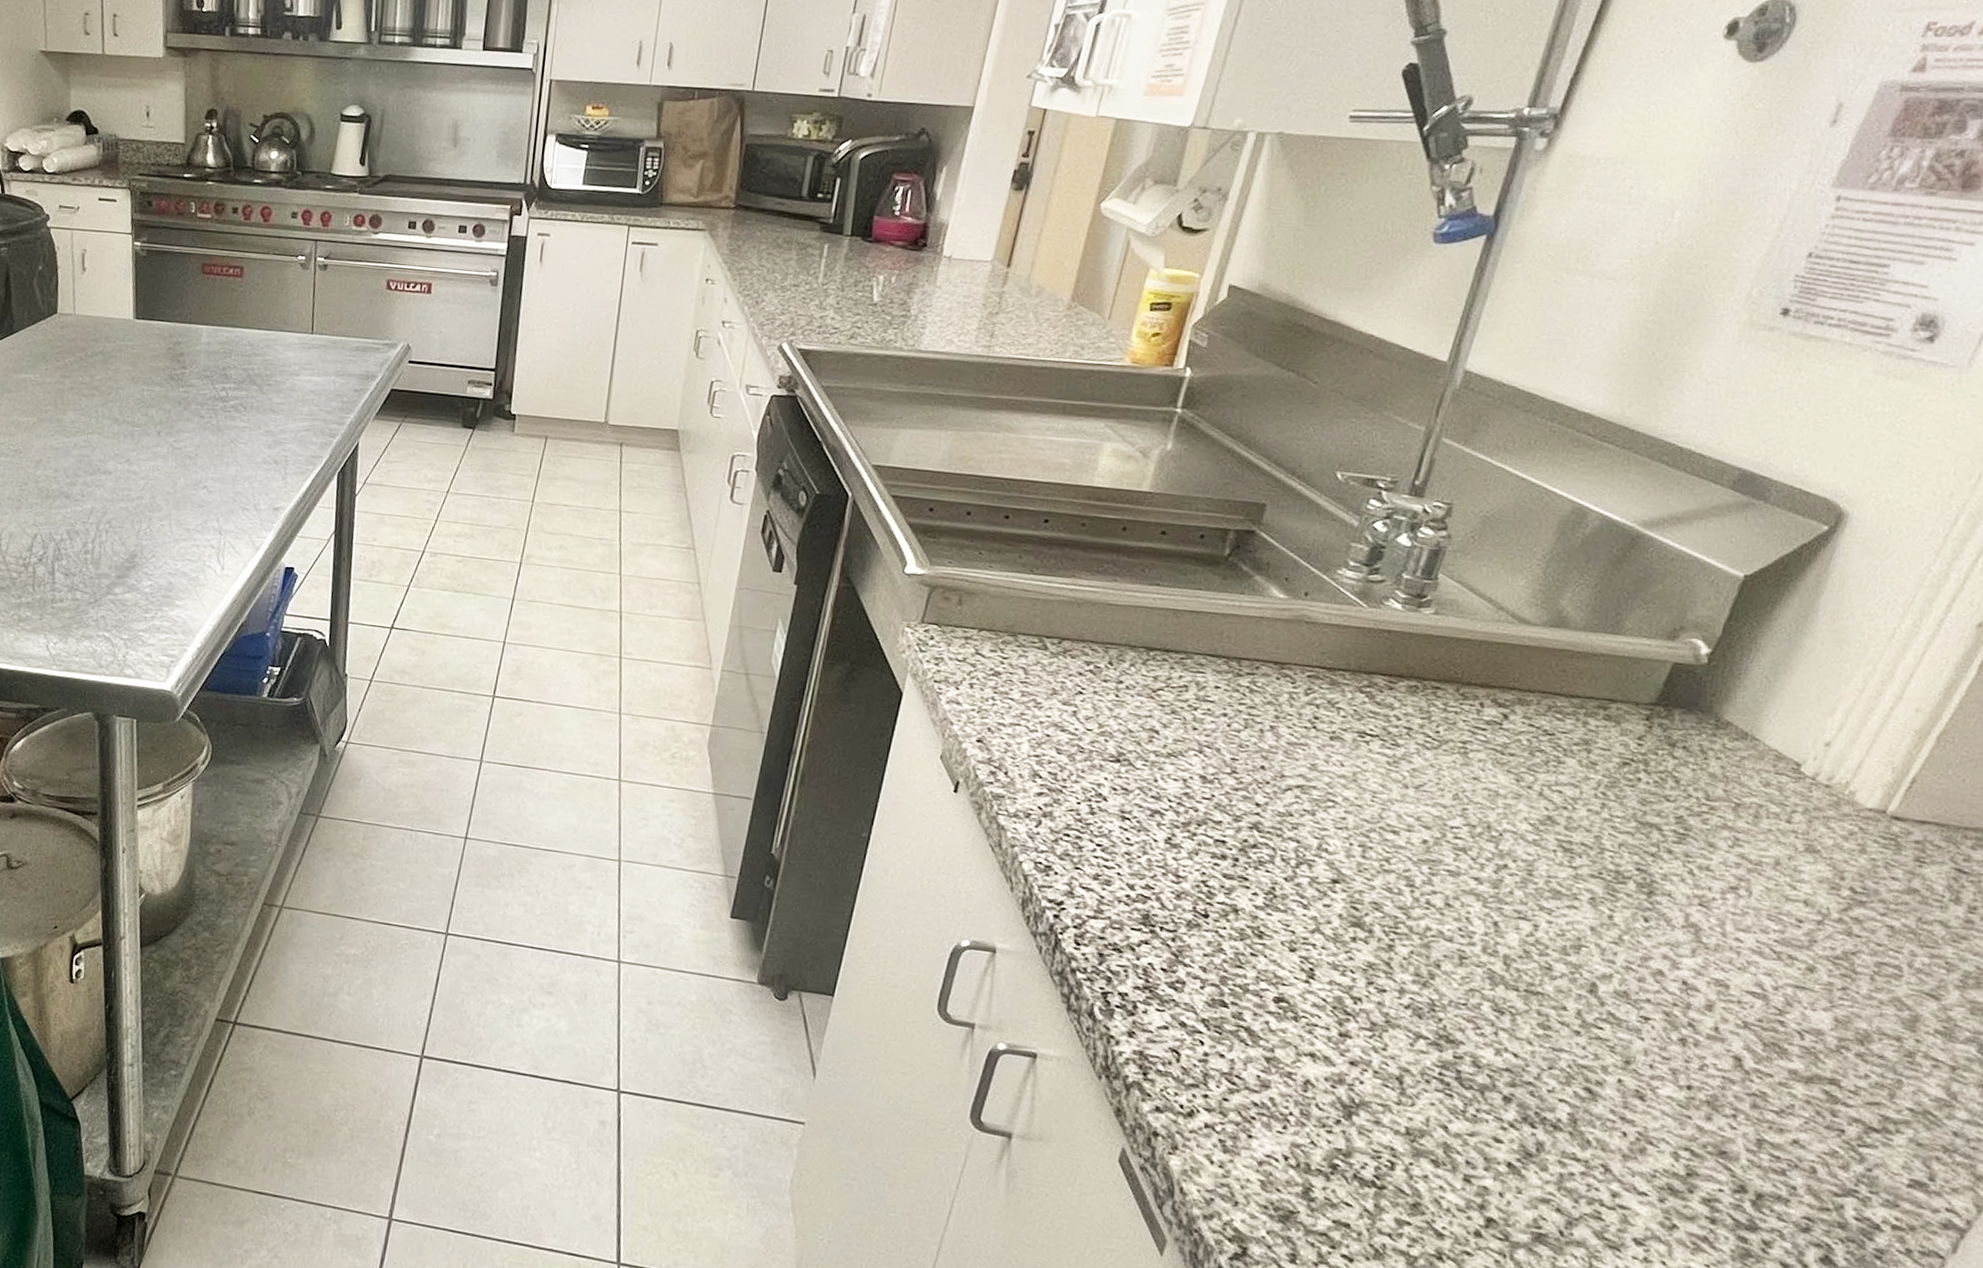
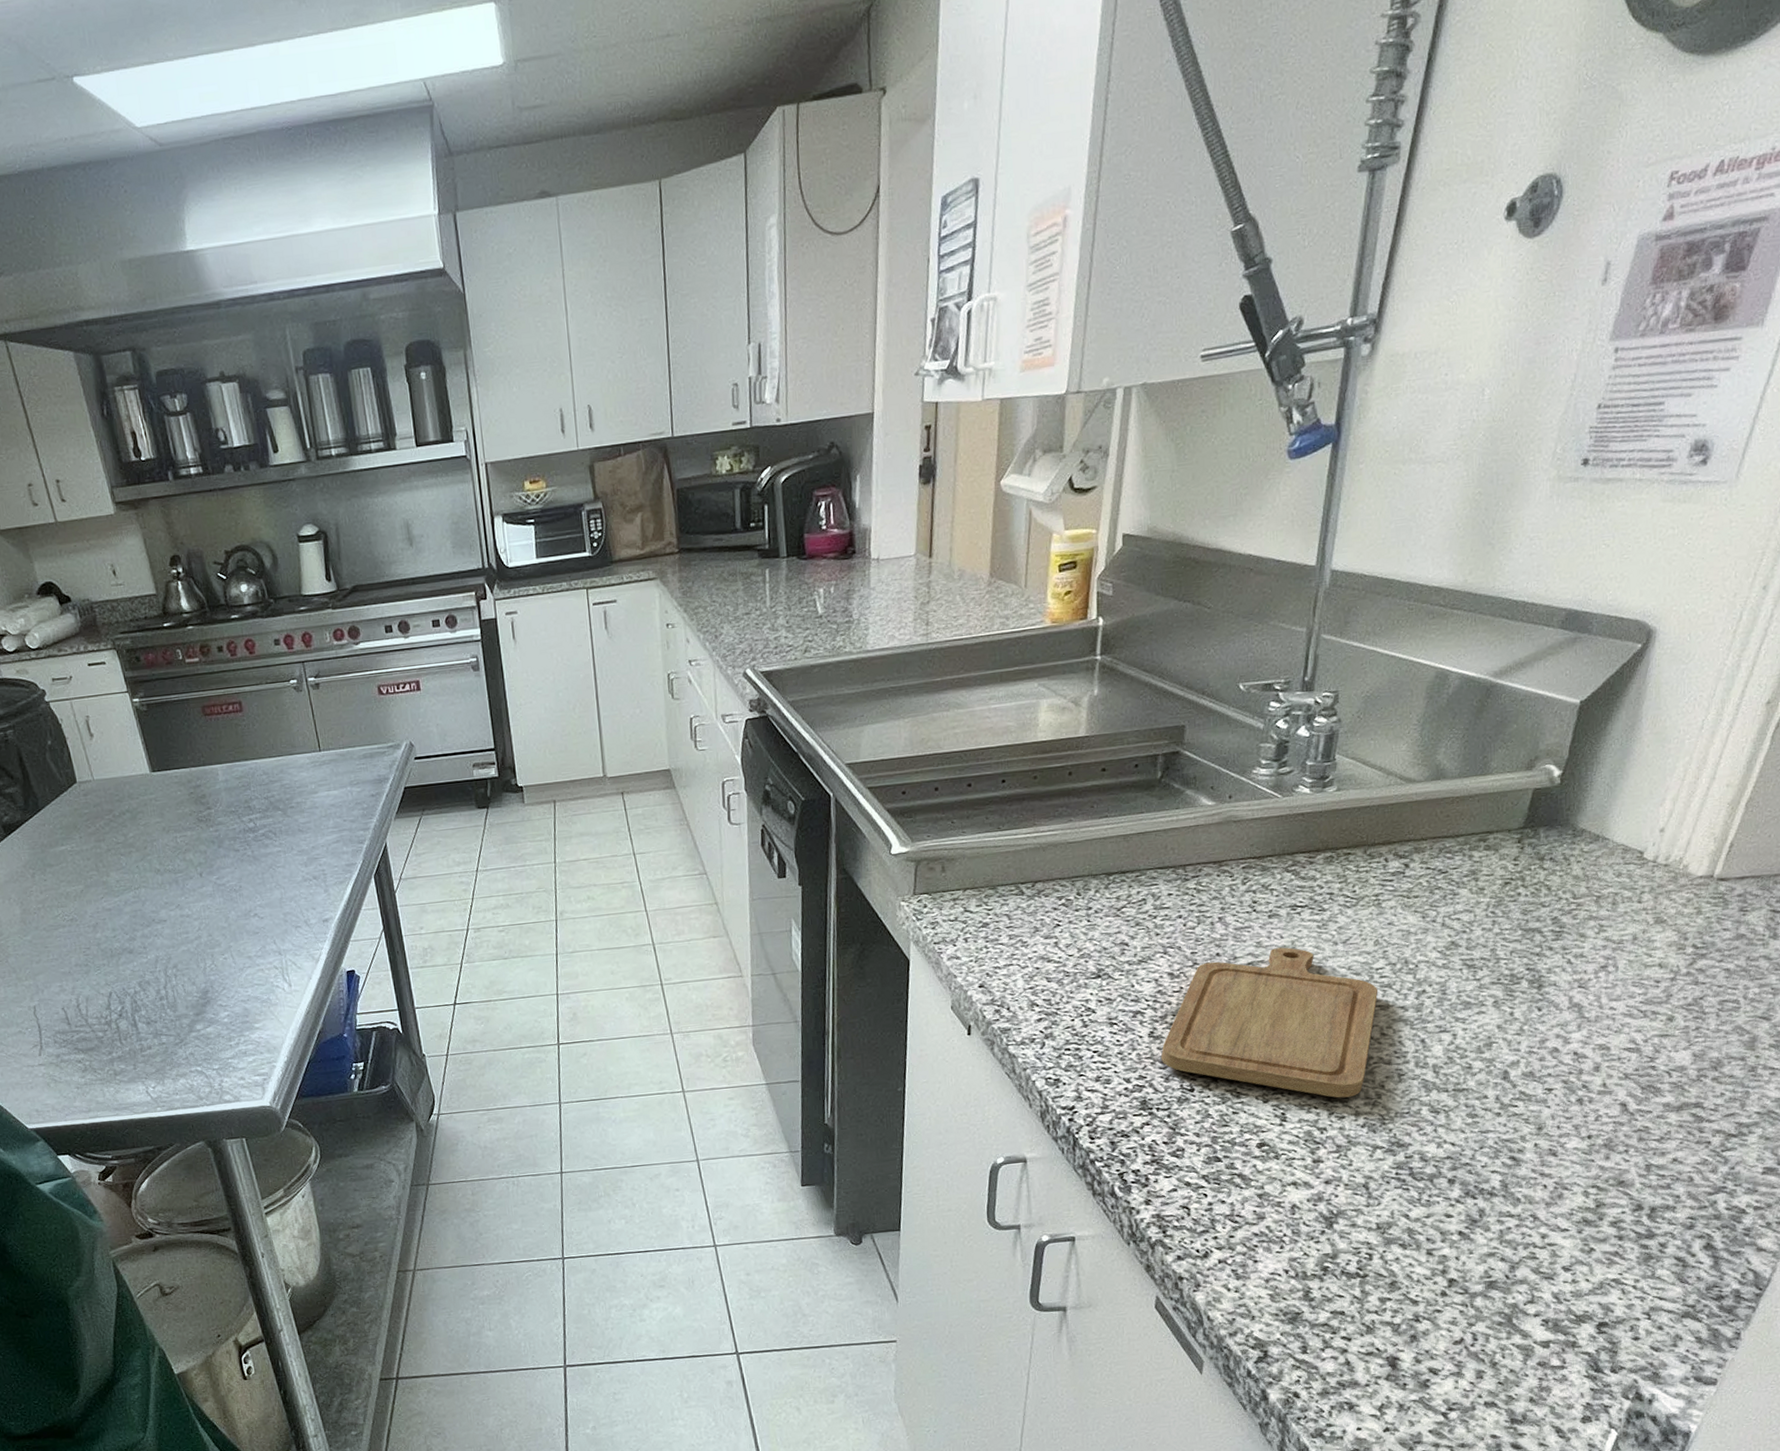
chopping board: none [1174,773,1450,970] -> present [1160,947,1379,1098]

